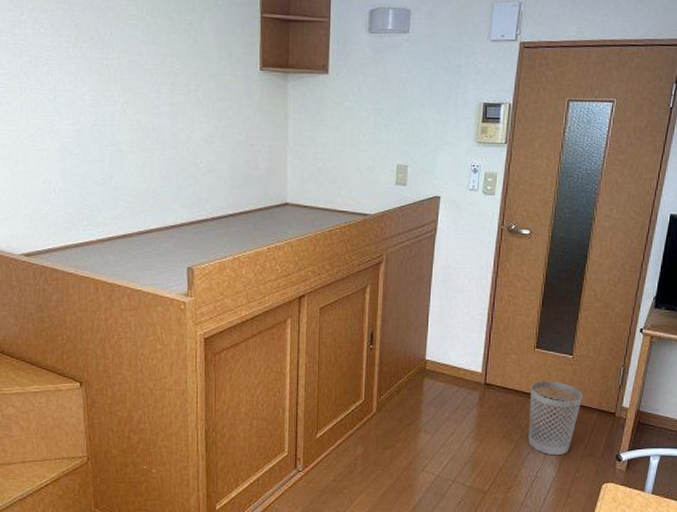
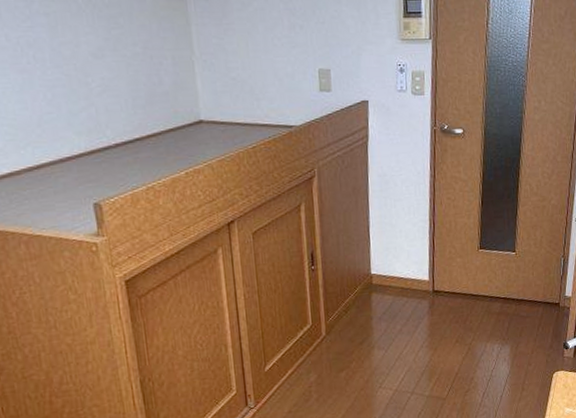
wastebasket: present [528,380,582,456] -> none [478,279,528,353]

